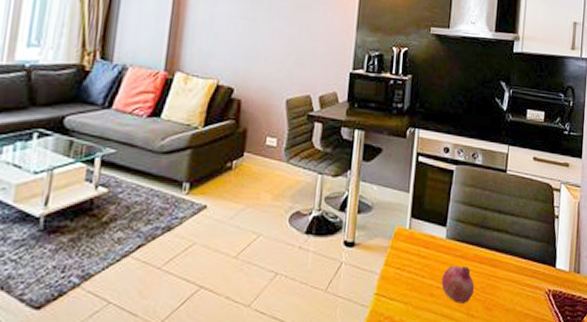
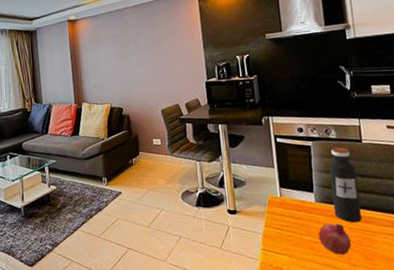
water bottle: none [463,175,495,266] -> present [328,146,362,223]

